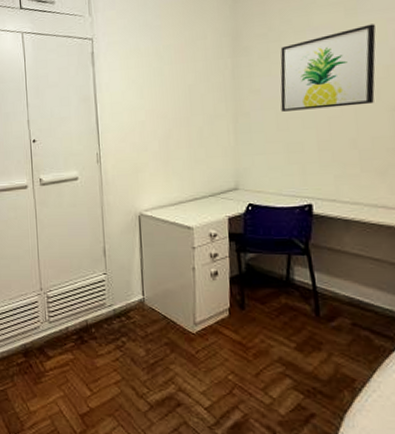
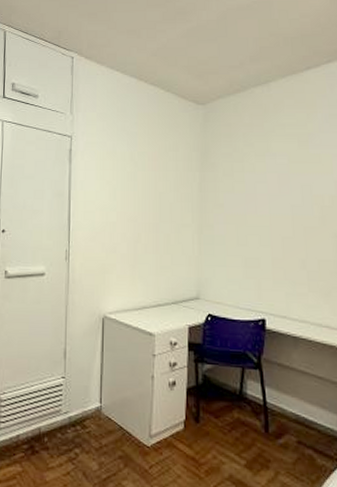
wall art: present [280,24,376,112] -> none [241,157,323,229]

